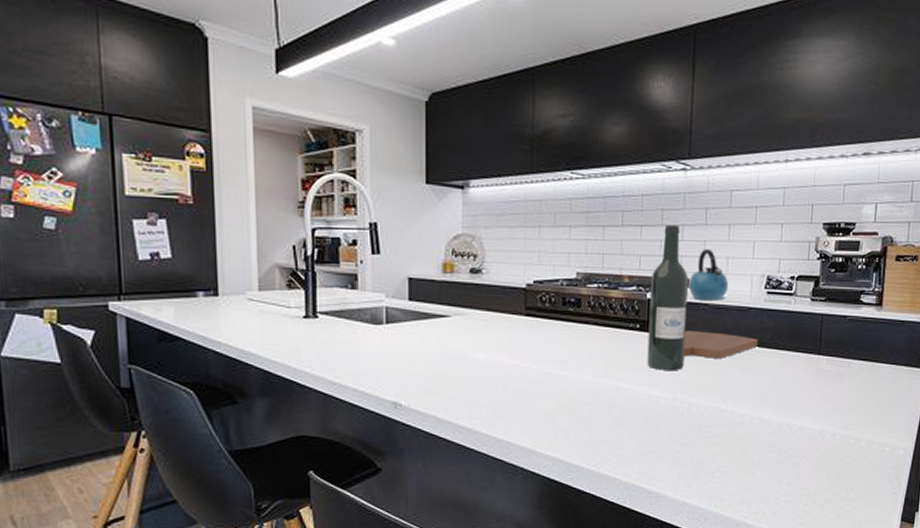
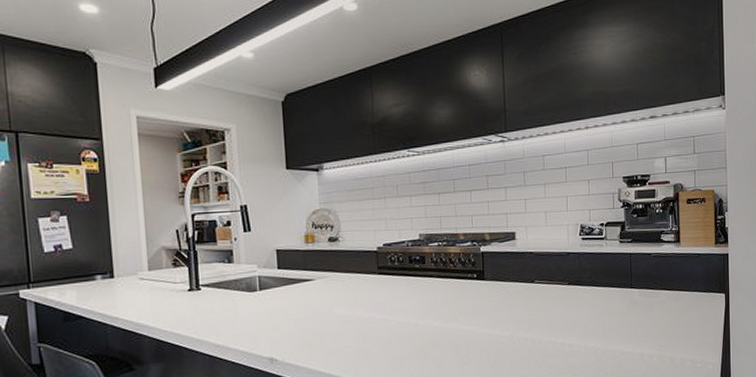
wine bottle: present [647,224,689,370] -> none [482,187,517,312]
cutting board: present [683,331,759,358] -> none [515,275,579,299]
kettle: present [688,249,729,300] -> none [514,206,549,250]

